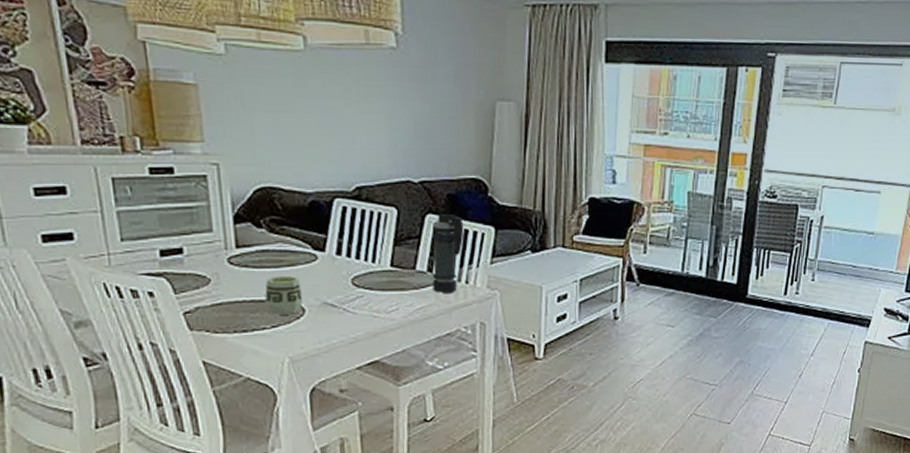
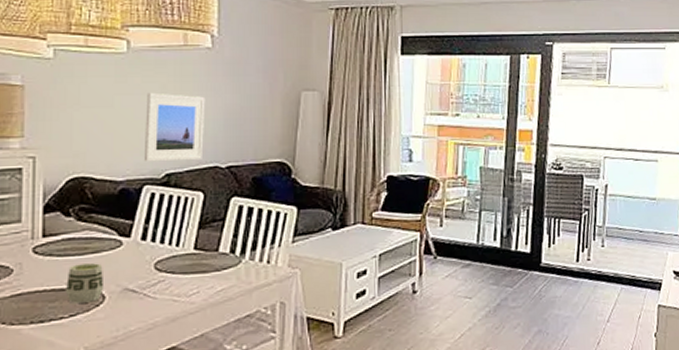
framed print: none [330,97,394,174] -> present [143,92,206,162]
smoke grenade: present [432,213,464,293] -> none [234,195,267,274]

